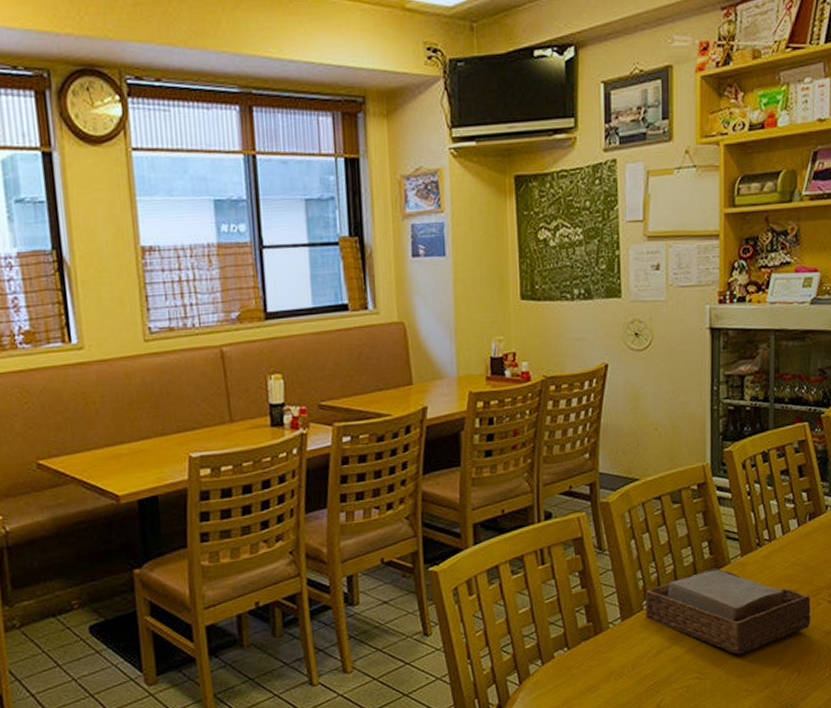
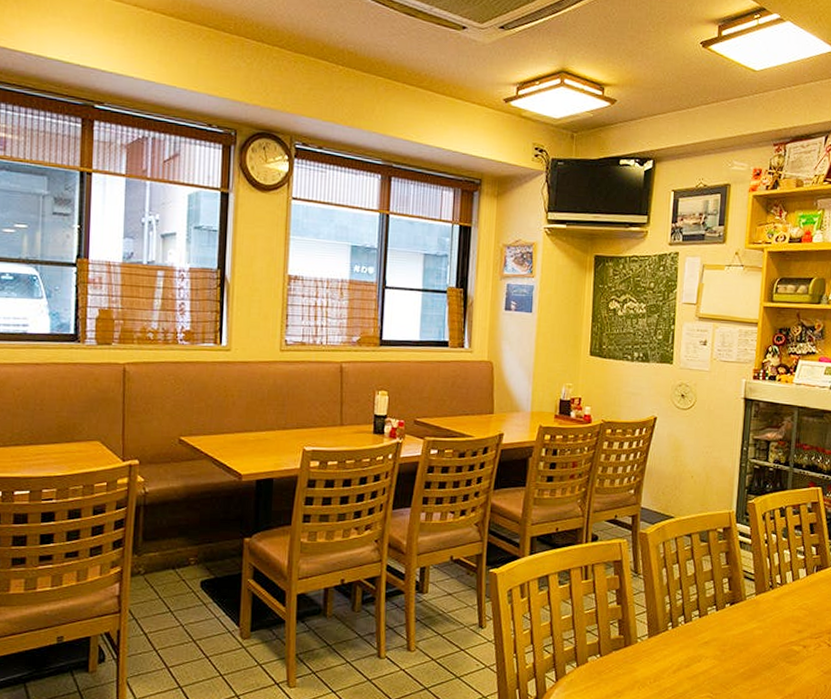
napkin holder: present [645,568,811,655] -> none [669,602,813,682]

